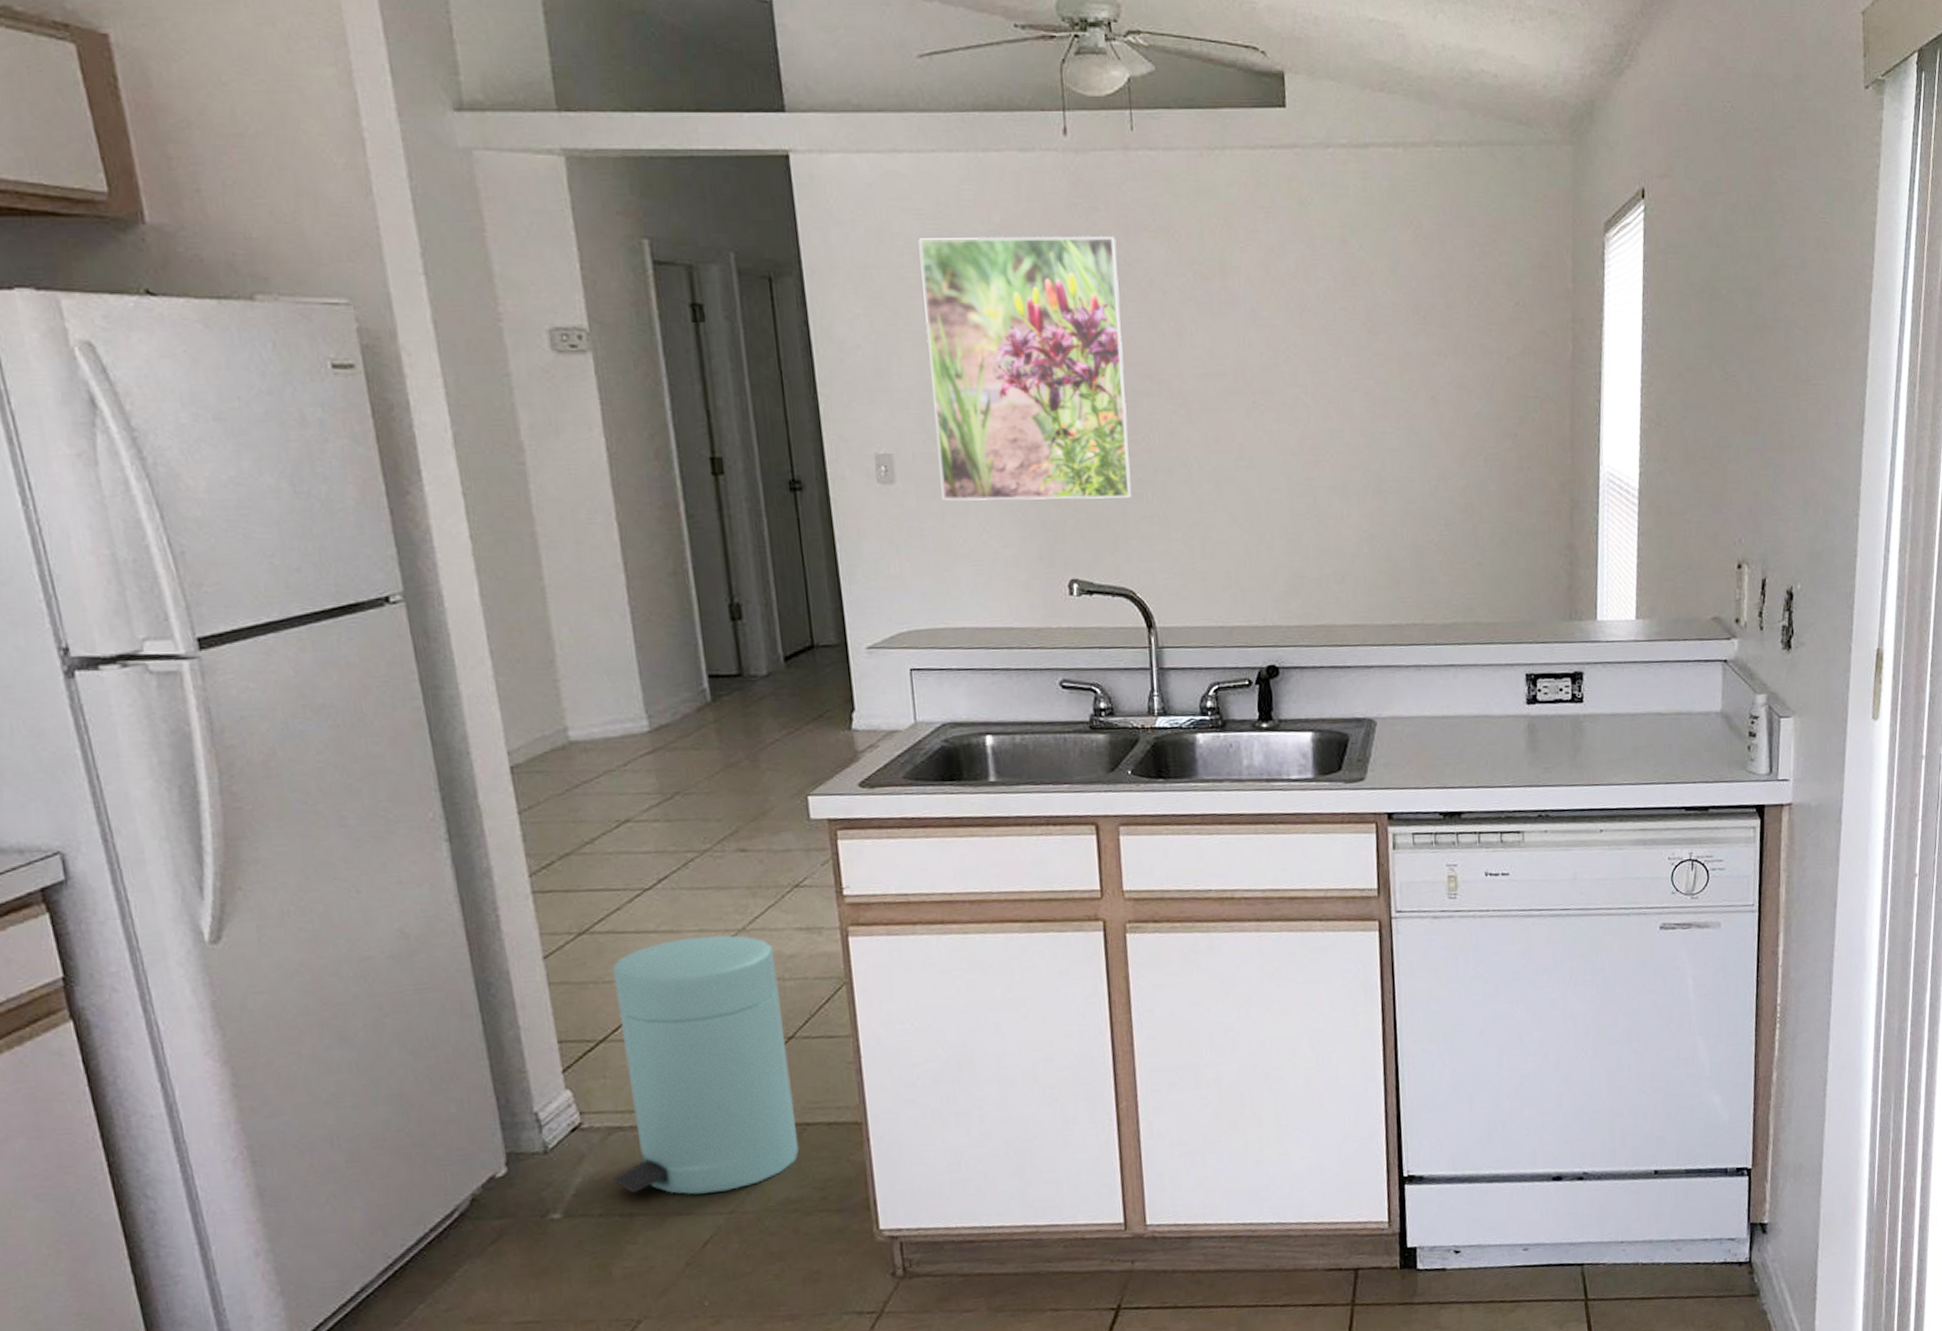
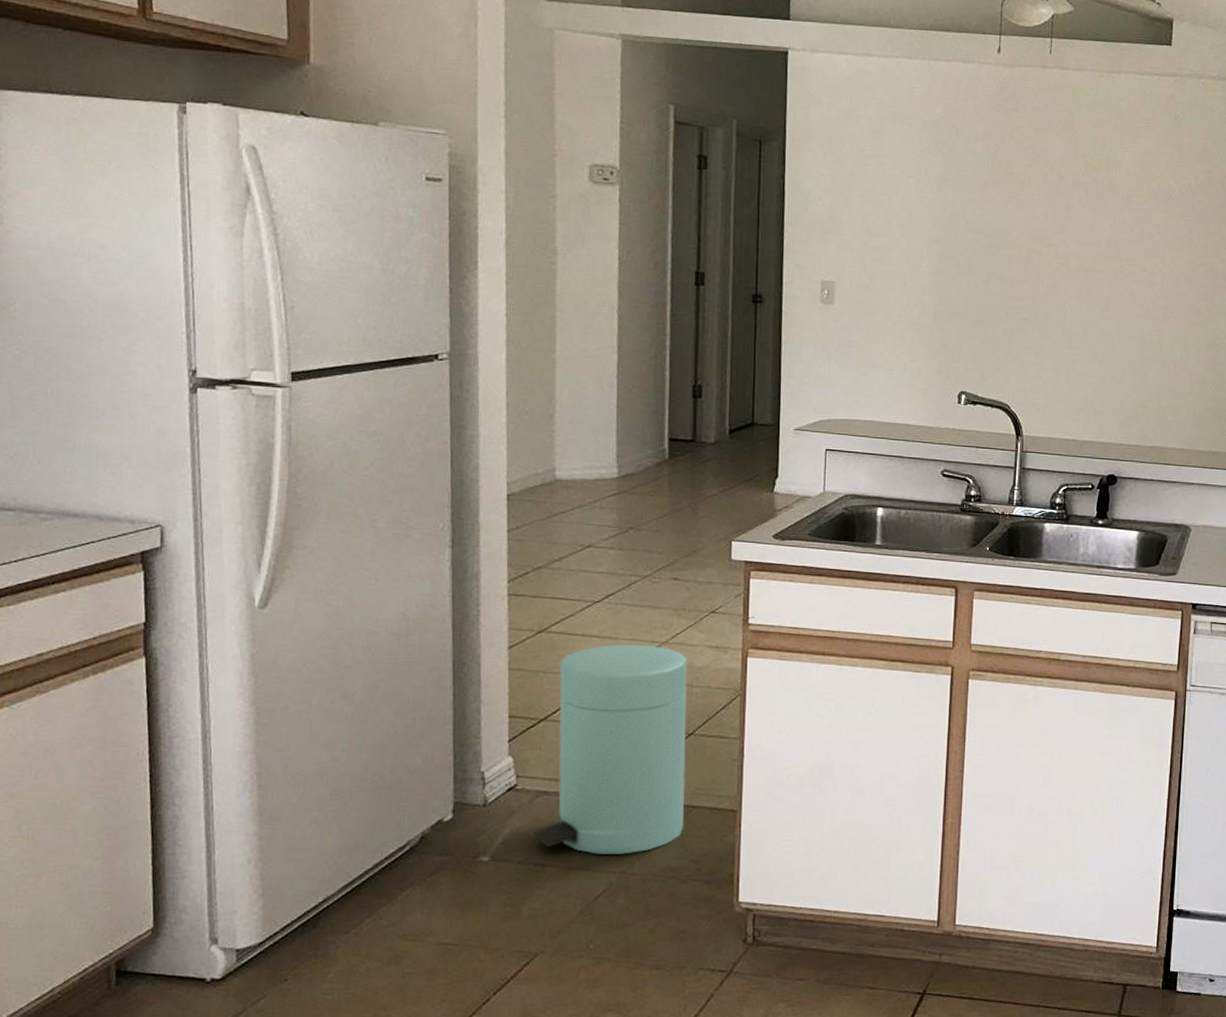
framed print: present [918,237,1132,501] -> none [868,121,1028,332]

